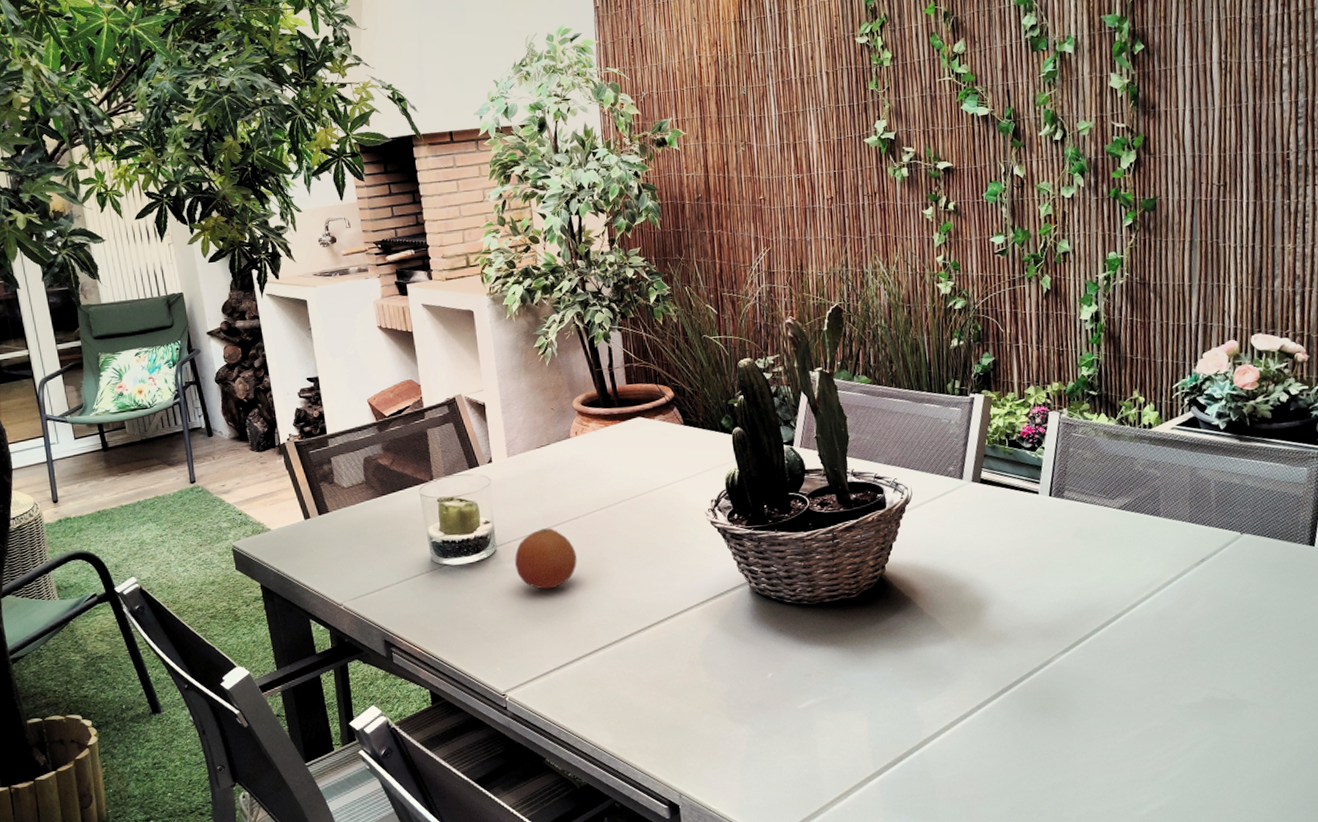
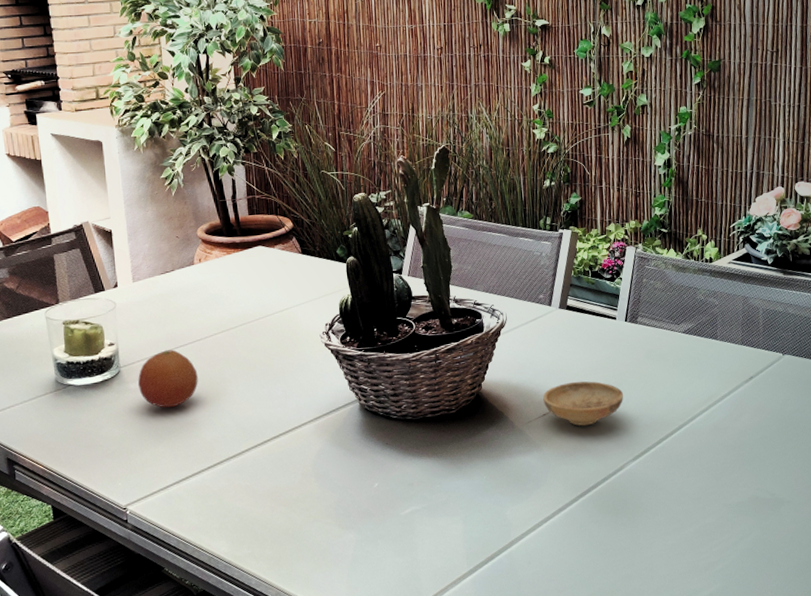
bowl: none [955,563,1050,614] -> present [543,381,624,426]

